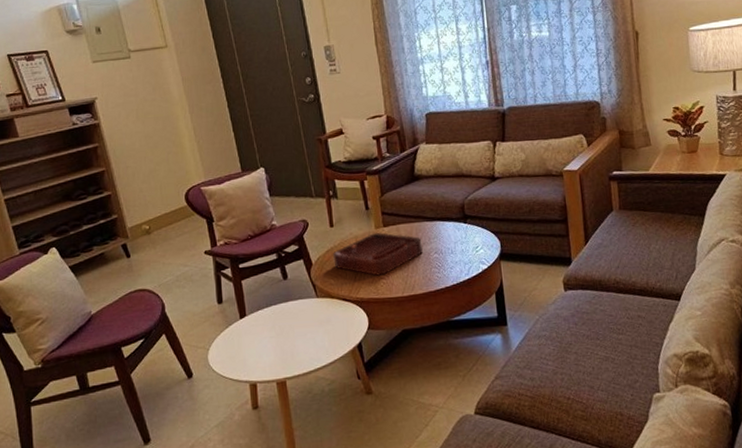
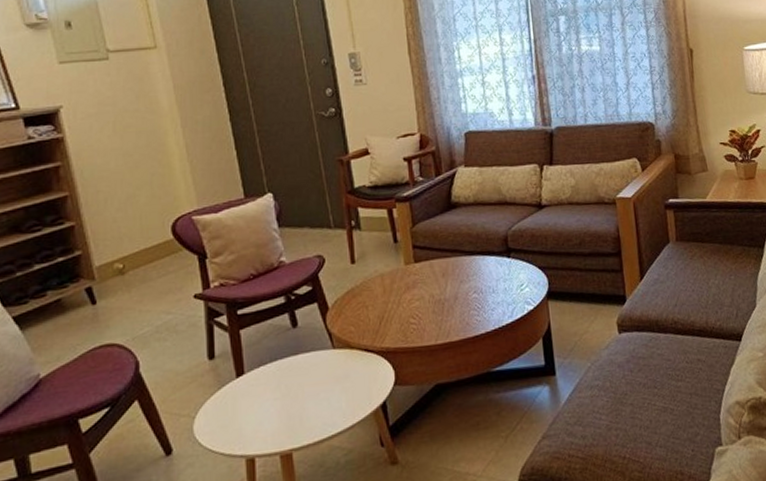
decorative tray: present [333,232,423,277] -> none [354,269,461,322]

